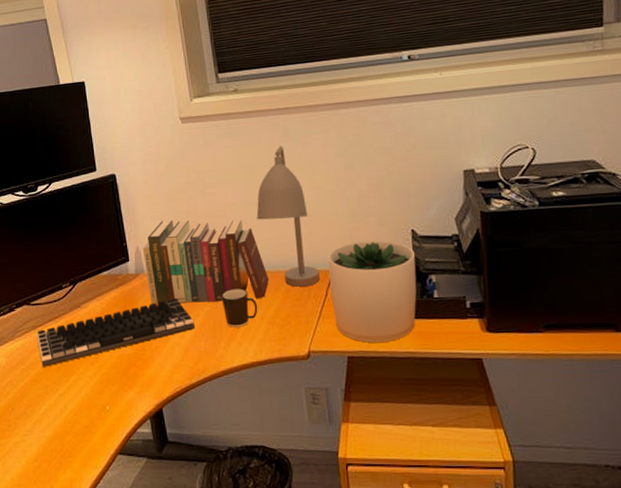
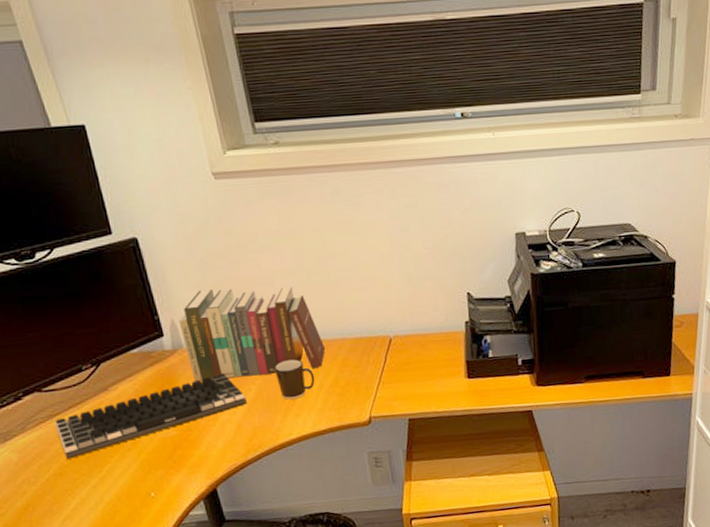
desk lamp: present [256,145,320,287] -> none [308,206,378,354]
planter: present [328,240,417,344] -> none [386,303,473,405]

